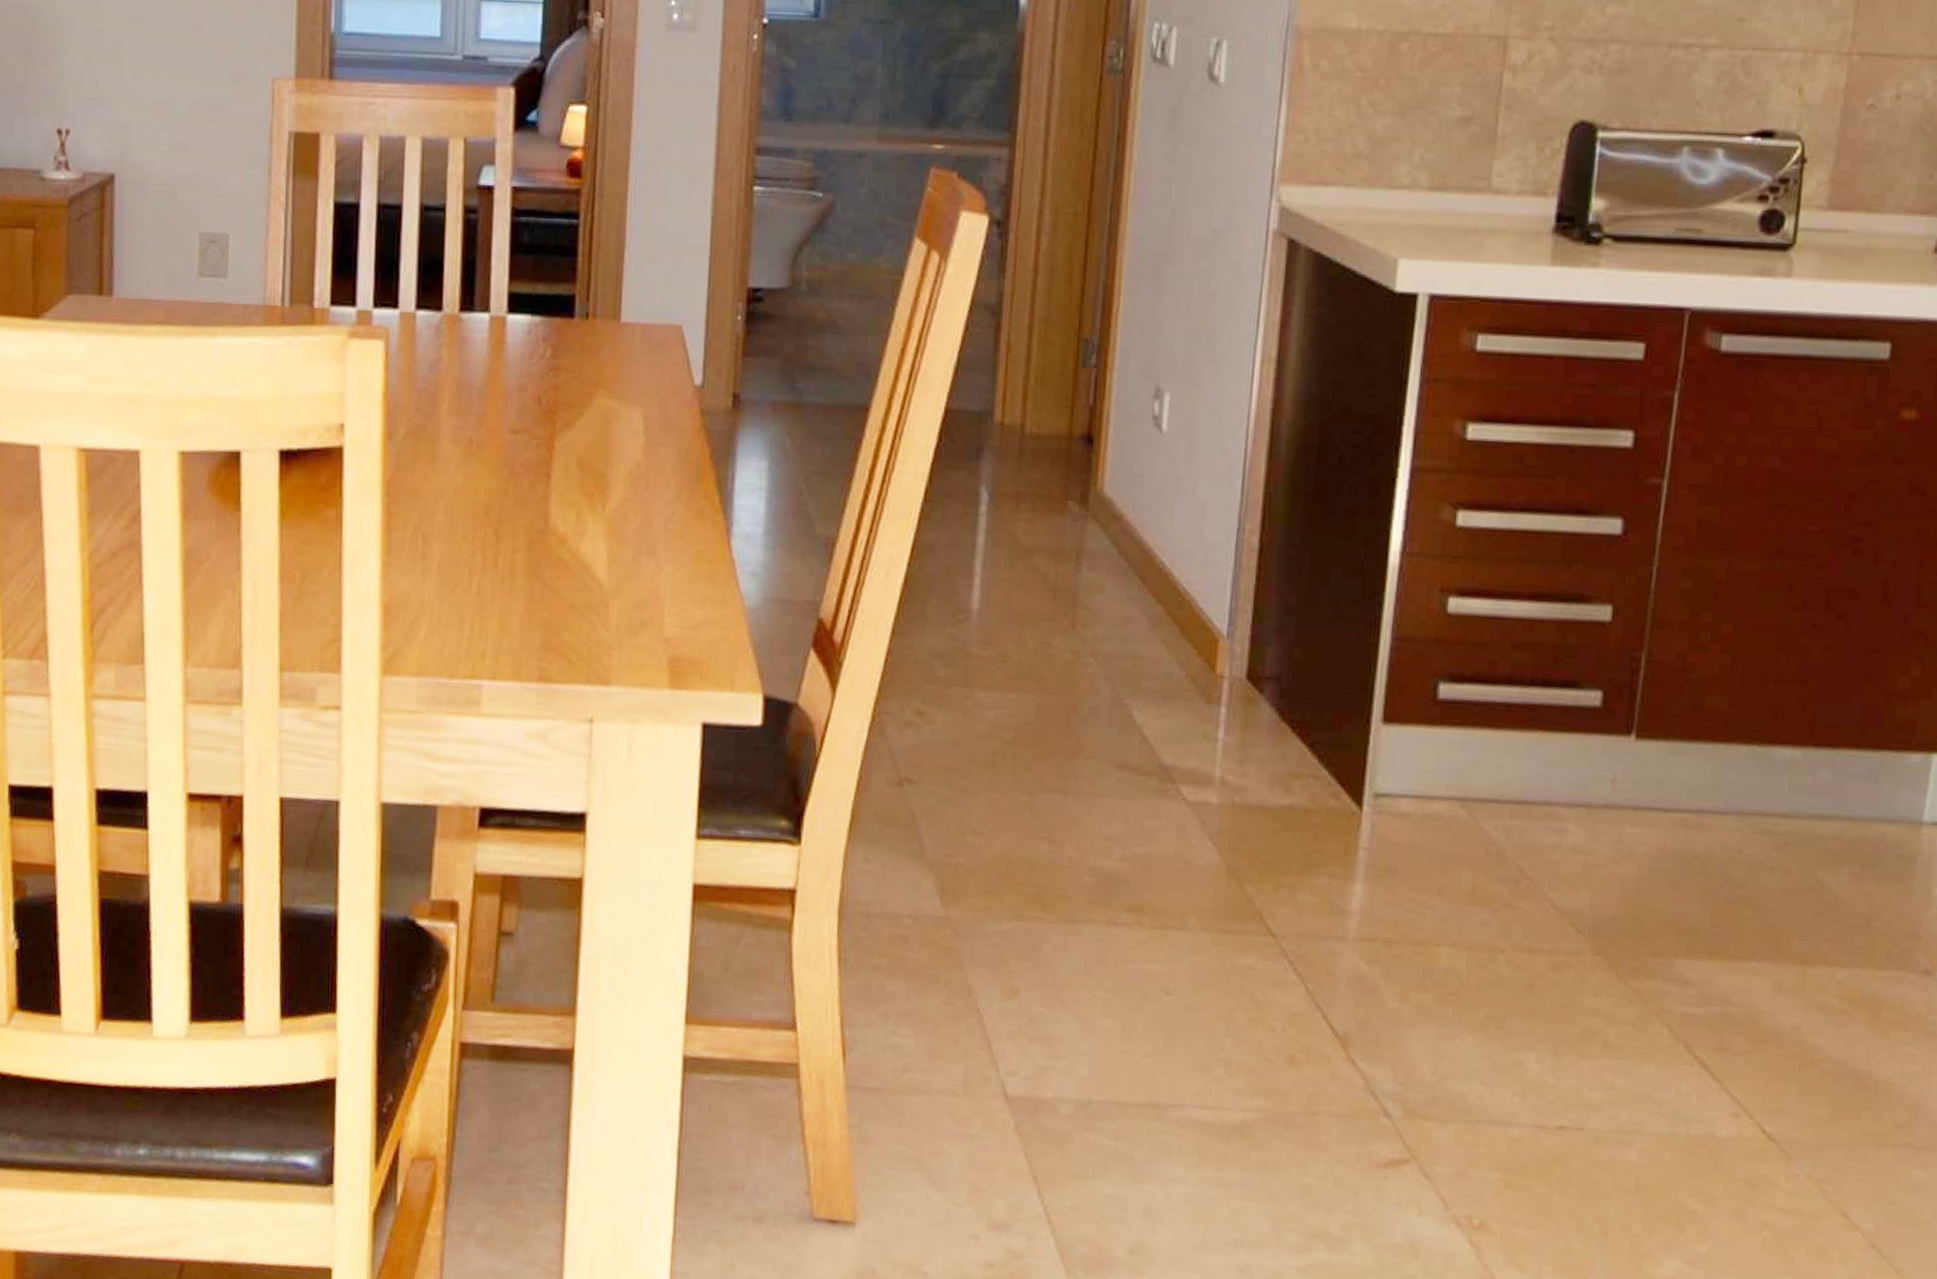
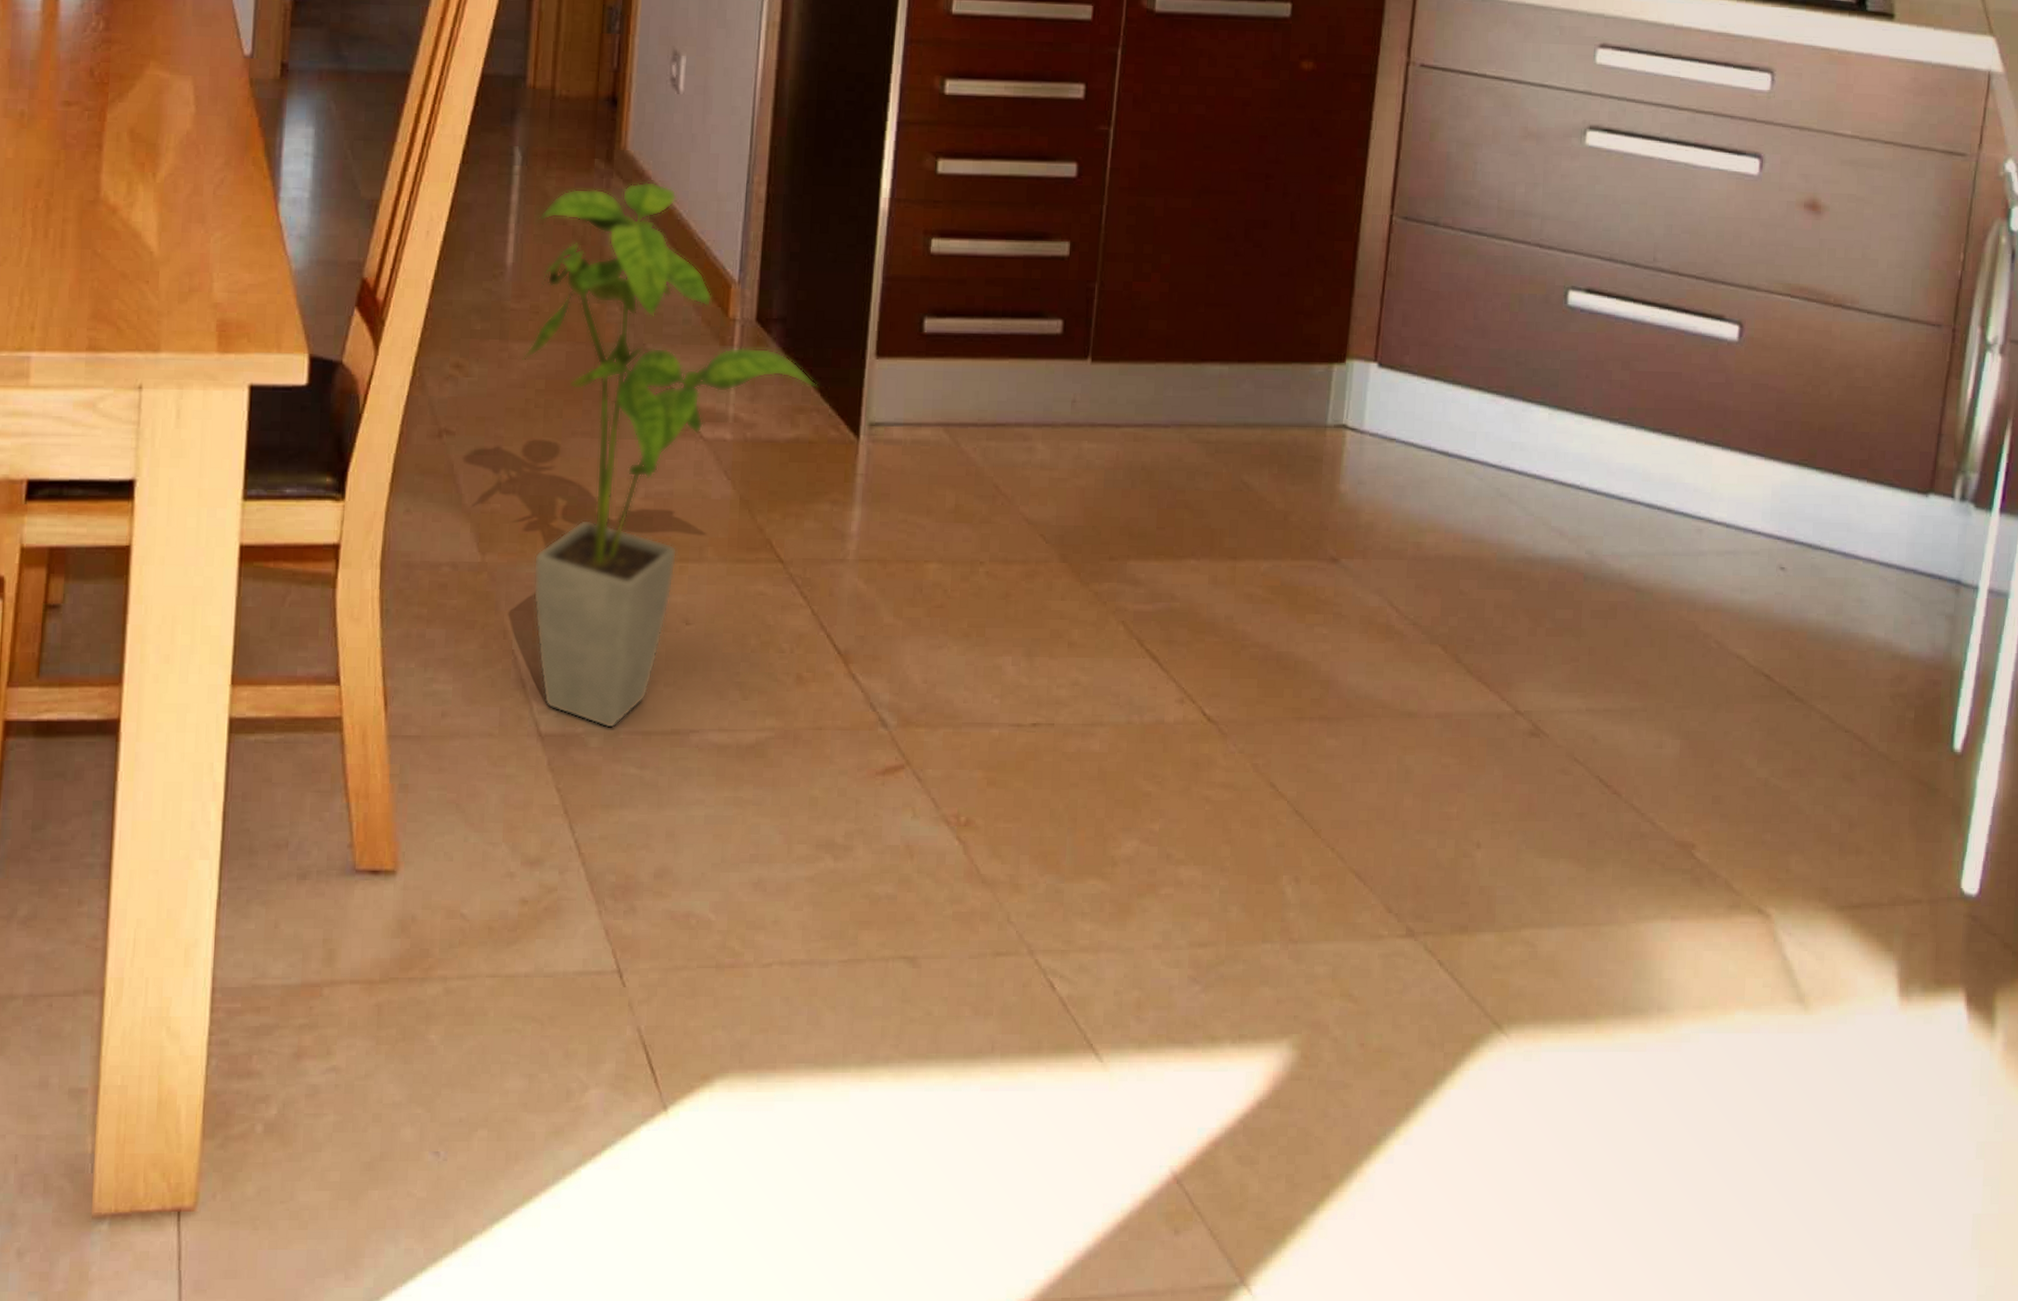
house plant: none [989,526,1315,1097] -> present [522,181,817,729]

